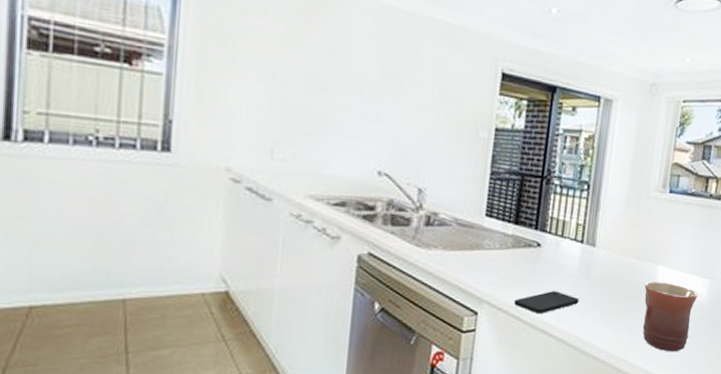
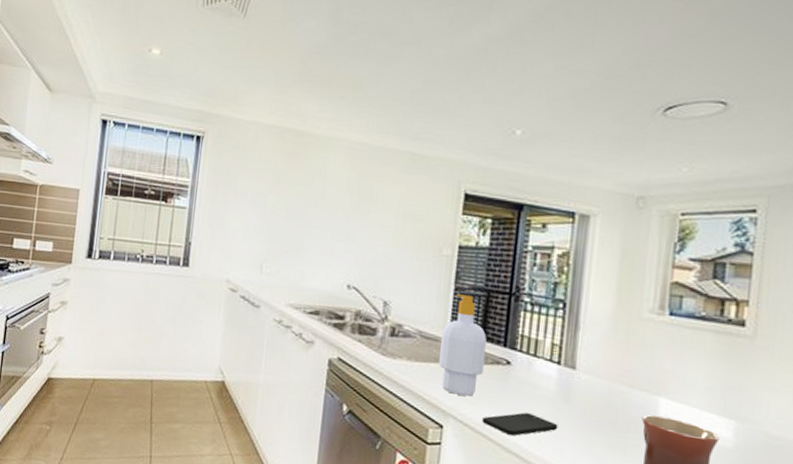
soap bottle: none [474,178,520,281] -> present [439,294,487,396]

